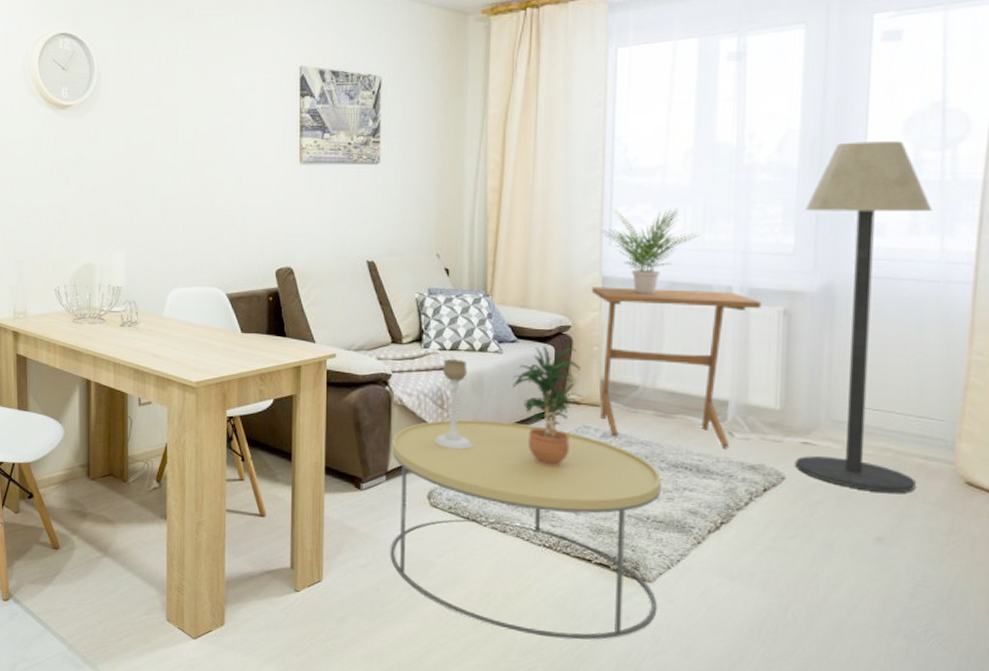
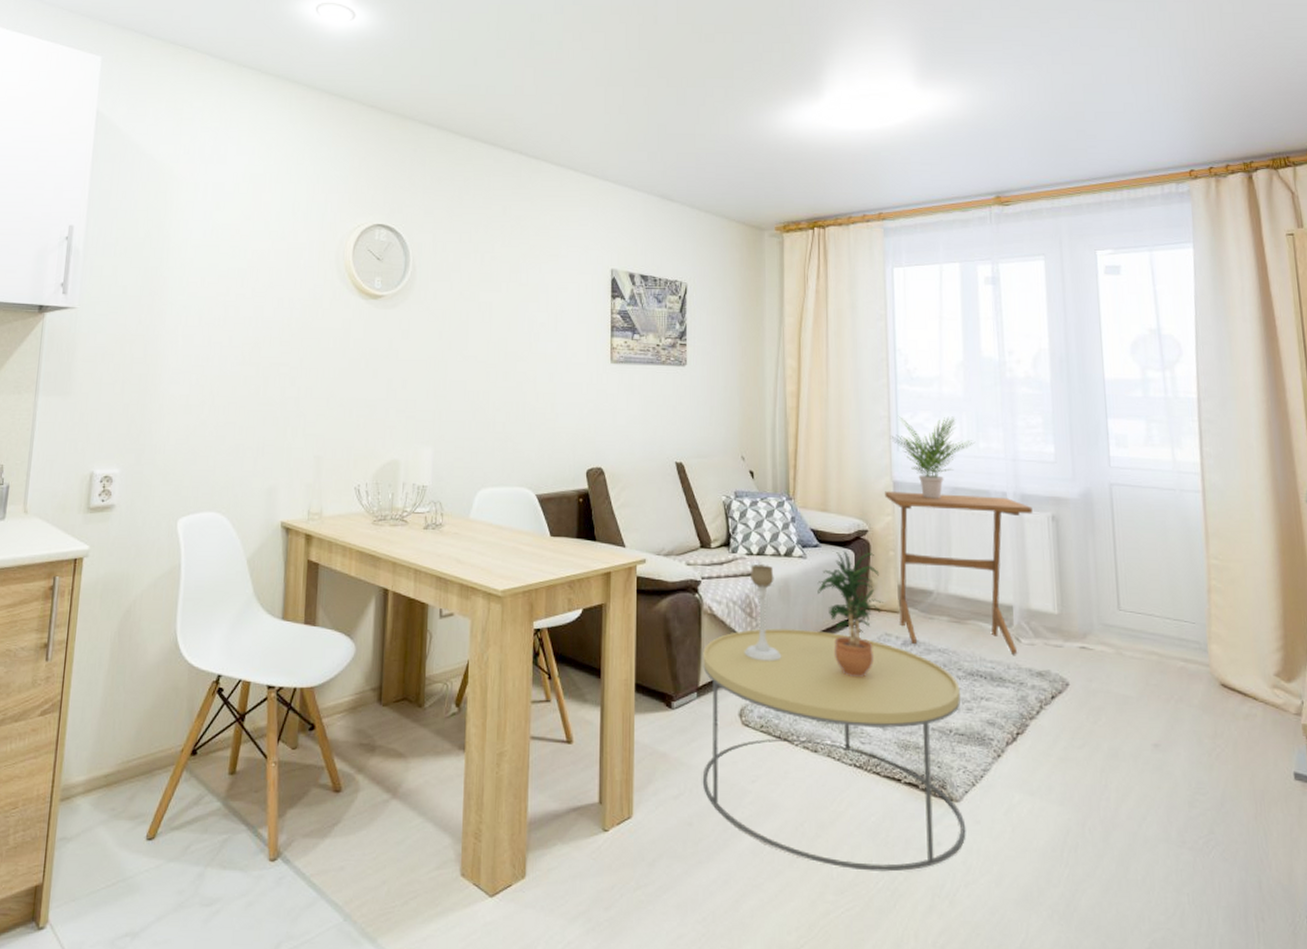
floor lamp: present [795,141,933,493] -> none [1060,361,1180,697]

